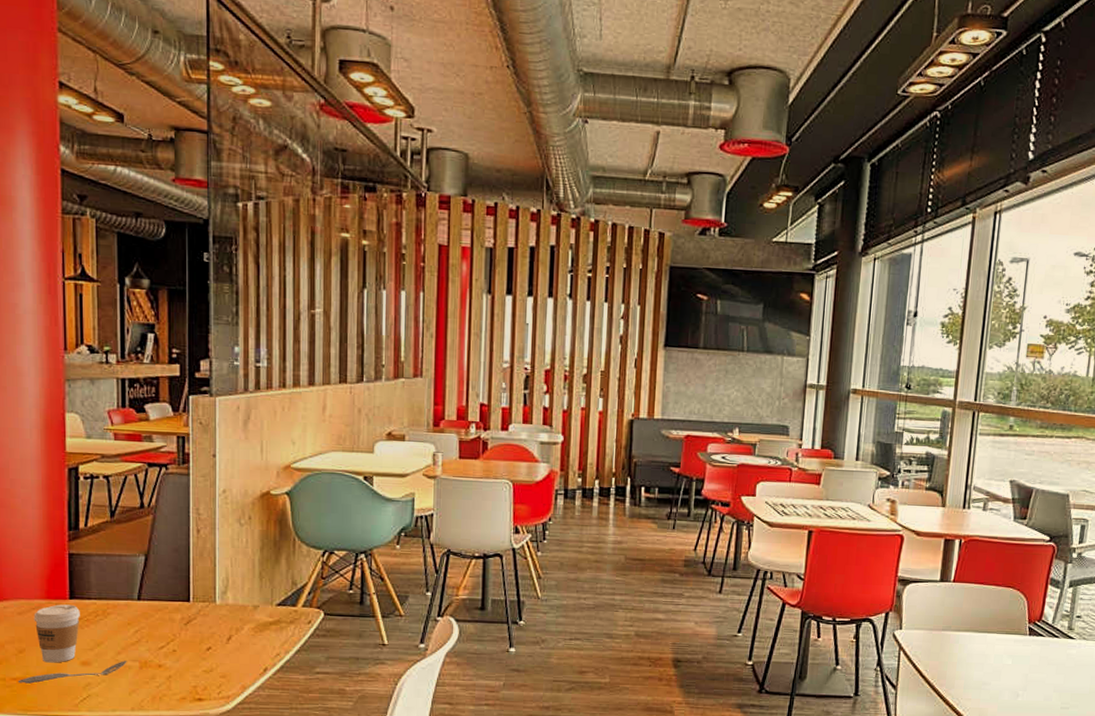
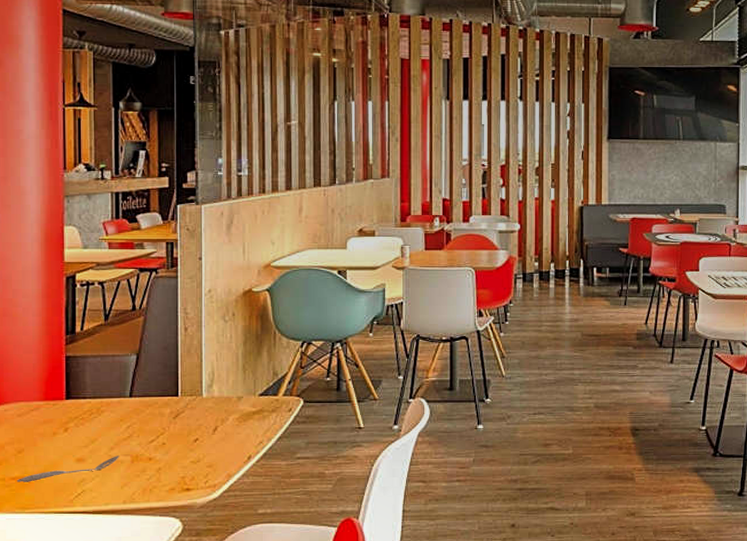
coffee cup: present [34,604,80,663] -> none [32,405,76,461]

